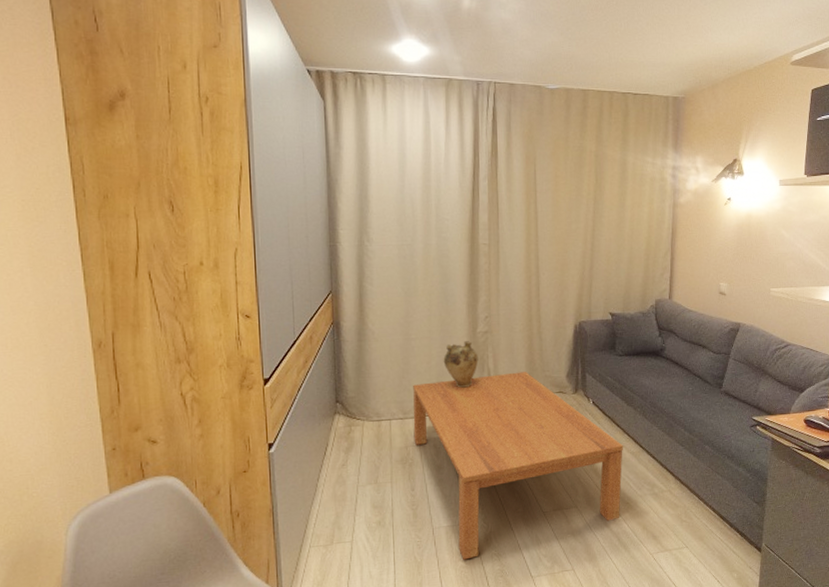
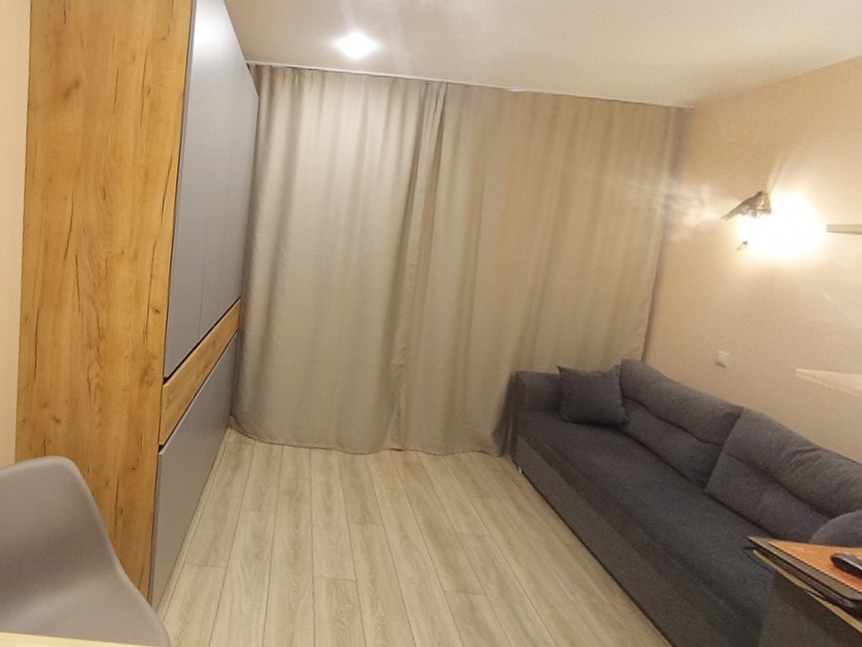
coffee table: present [413,371,623,560] -> none [305,411,556,623]
vase: present [443,341,479,388] -> none [348,372,389,425]

